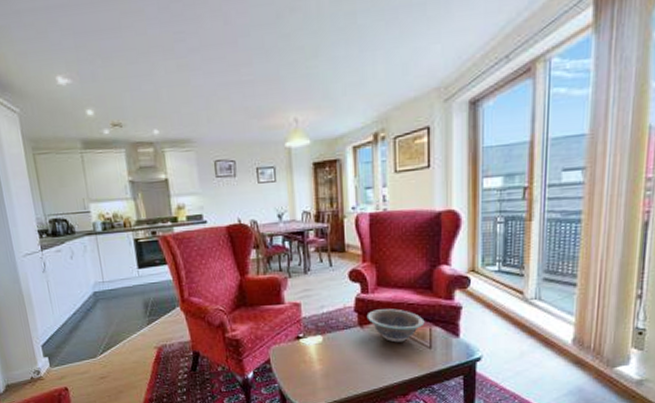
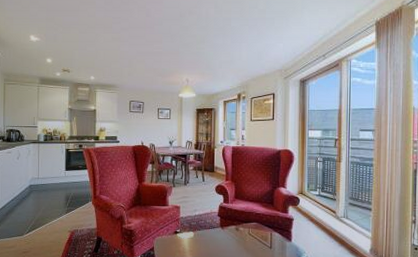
decorative bowl: present [366,309,425,343] -> none [226,216,267,242]

